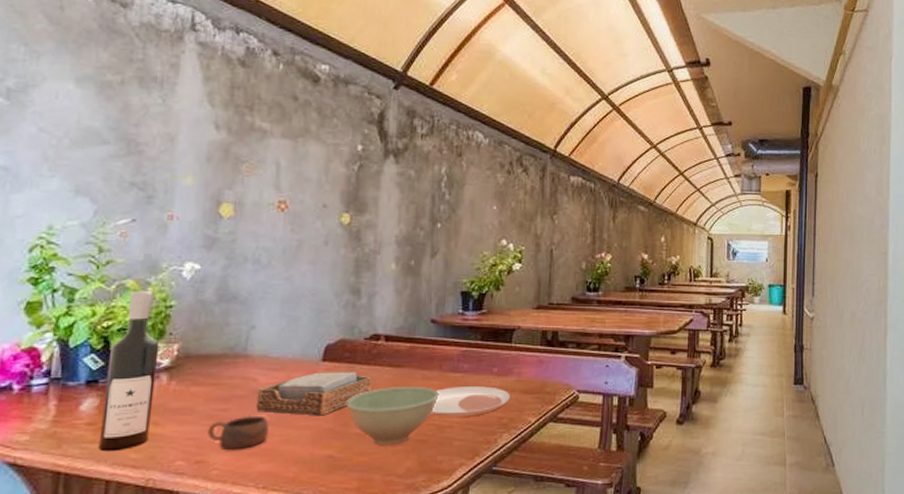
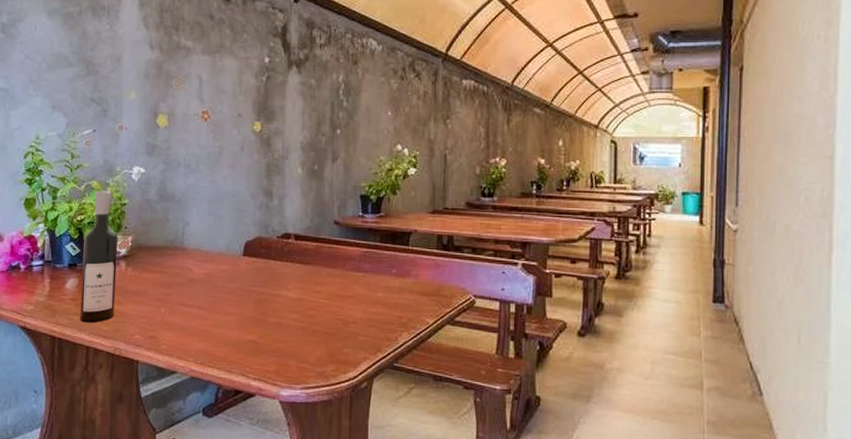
cup: present [207,415,270,451] -> none [157,300,204,330]
napkin holder: present [256,372,372,416] -> none [192,265,285,305]
bowl: present [346,386,439,446] -> none [264,282,344,336]
plate: present [430,386,510,419] -> none [336,285,408,315]

